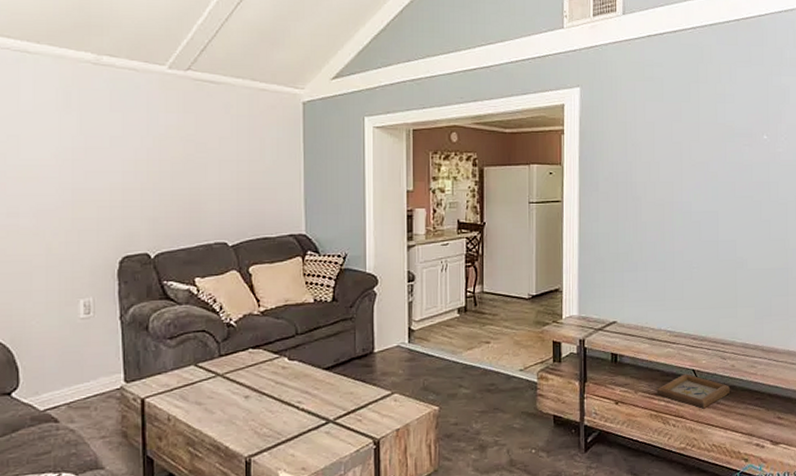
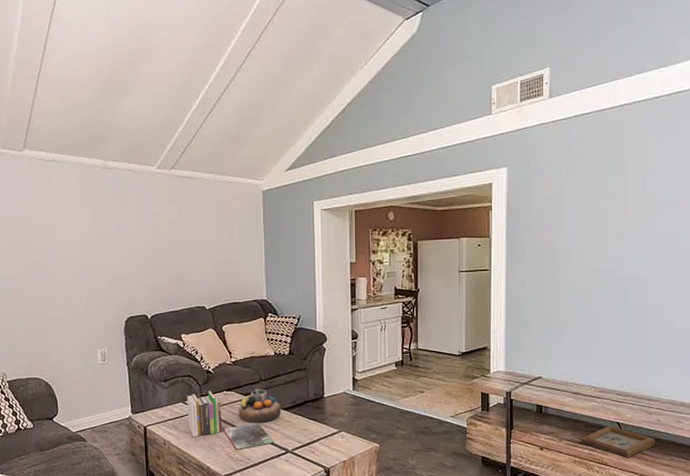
books: none [200,349,245,409] -> present [186,391,222,437]
magazine: none [247,387,312,423] -> present [223,423,274,450]
decorative bowl: none [267,344,321,388] -> present [238,389,281,423]

